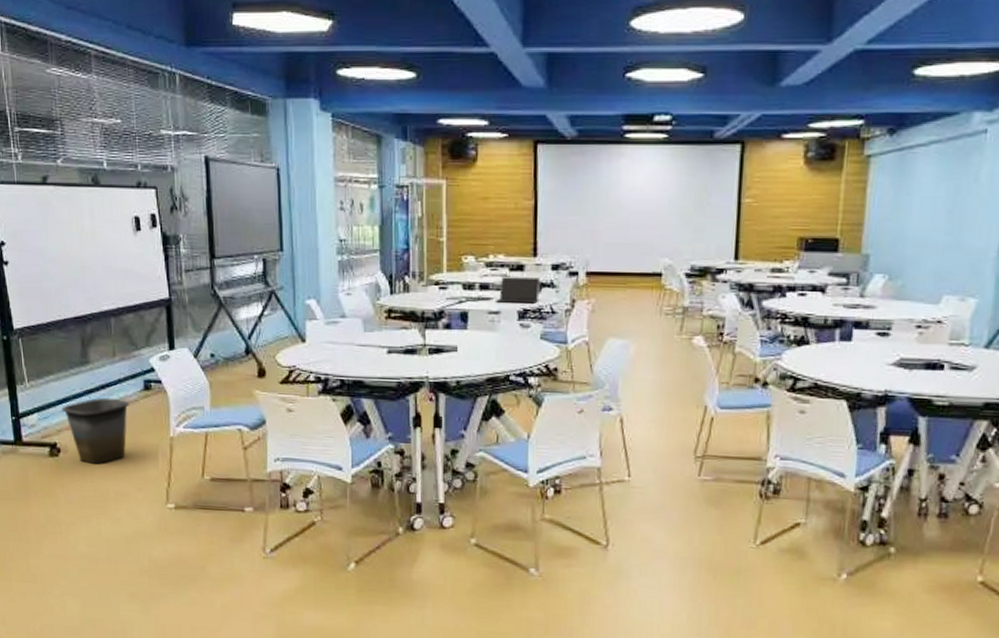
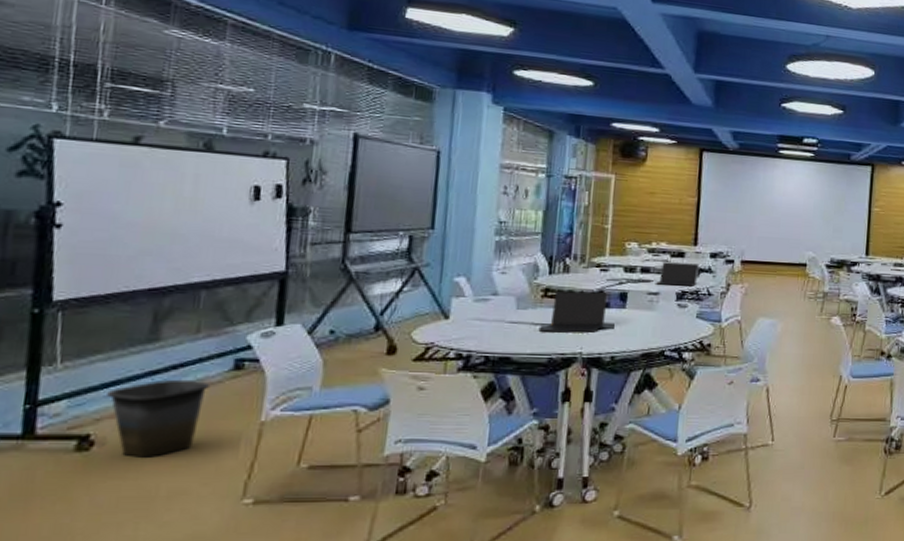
laptop: none [386,311,449,356] -> present [538,290,609,333]

